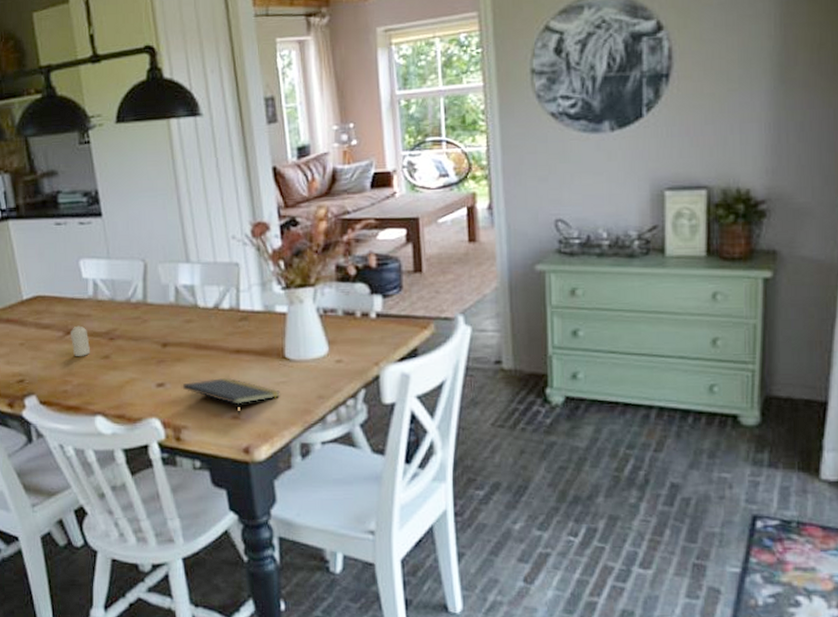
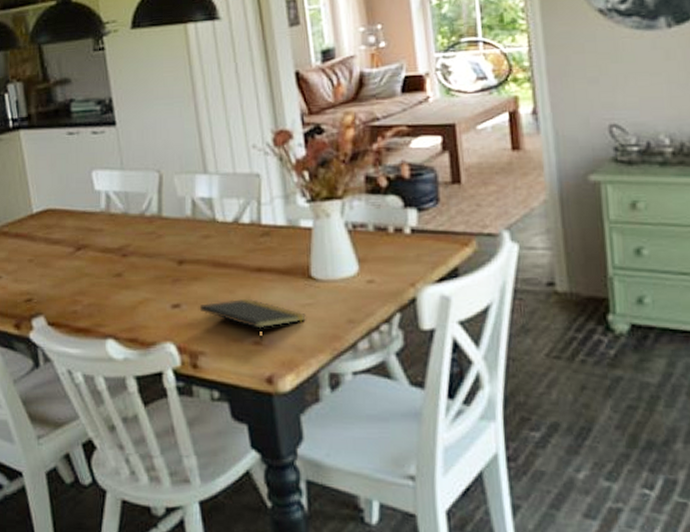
candle: present [71,325,90,356] -> none [82,241,101,274]

